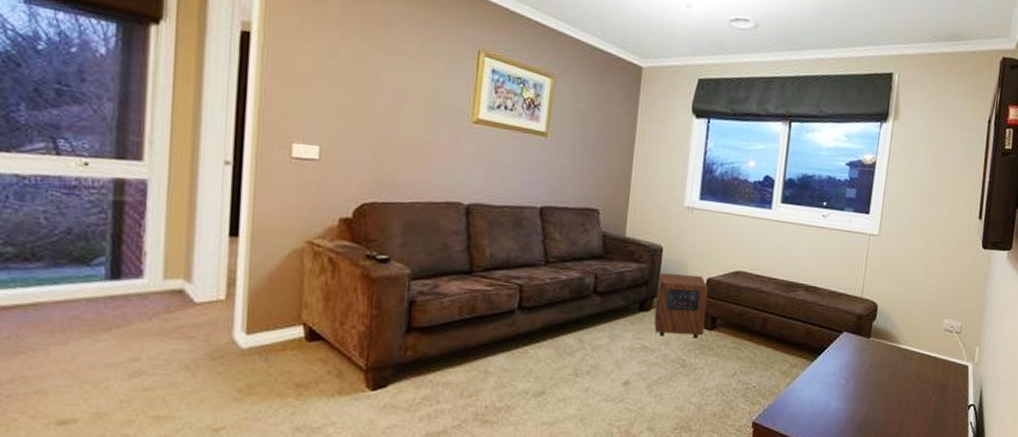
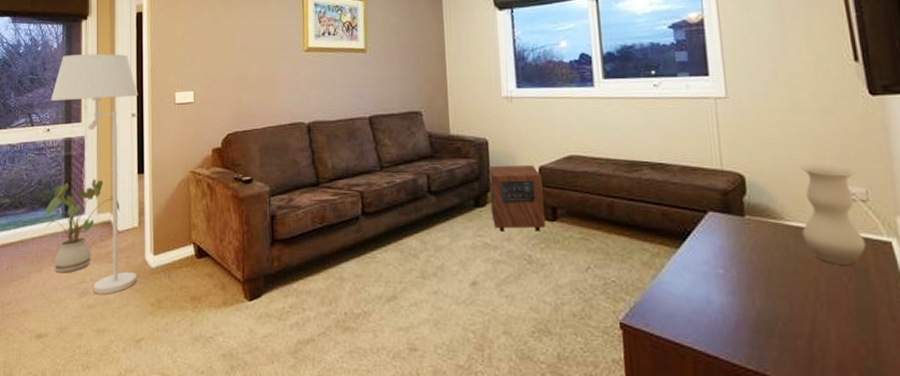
house plant: none [76,234,199,348] -> present [45,178,120,273]
floor lamp: none [92,67,237,376] -> present [51,53,138,294]
vase: none [908,299,958,382] -> present [800,164,866,265]

